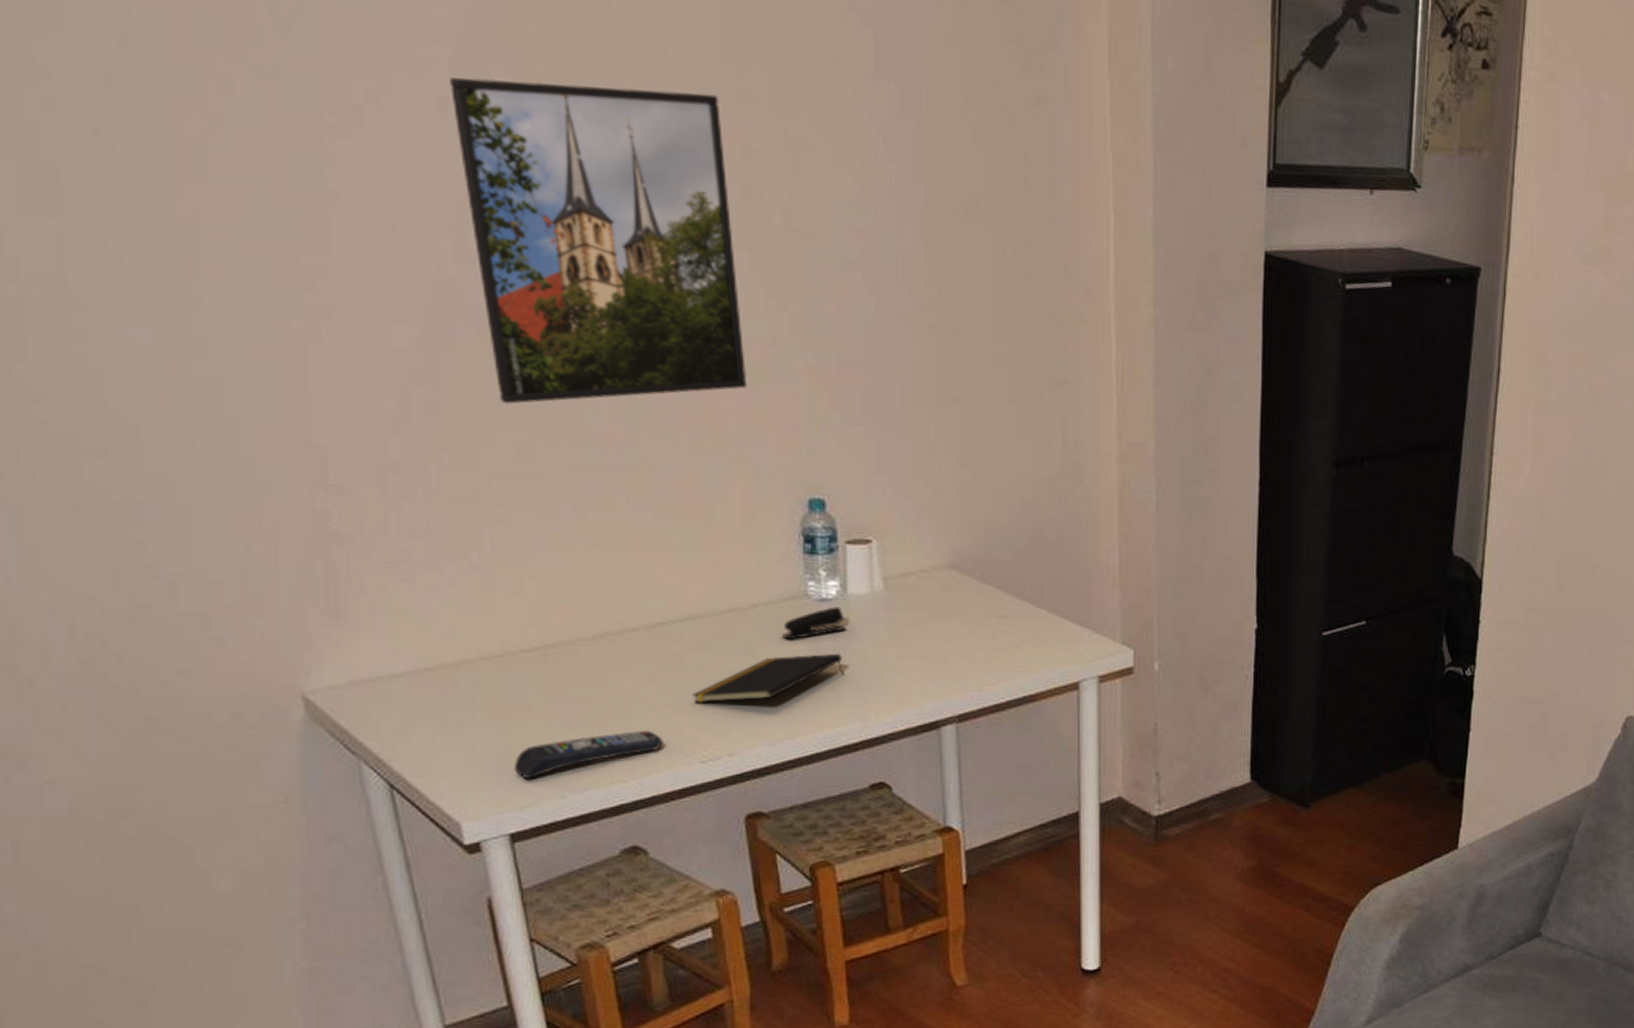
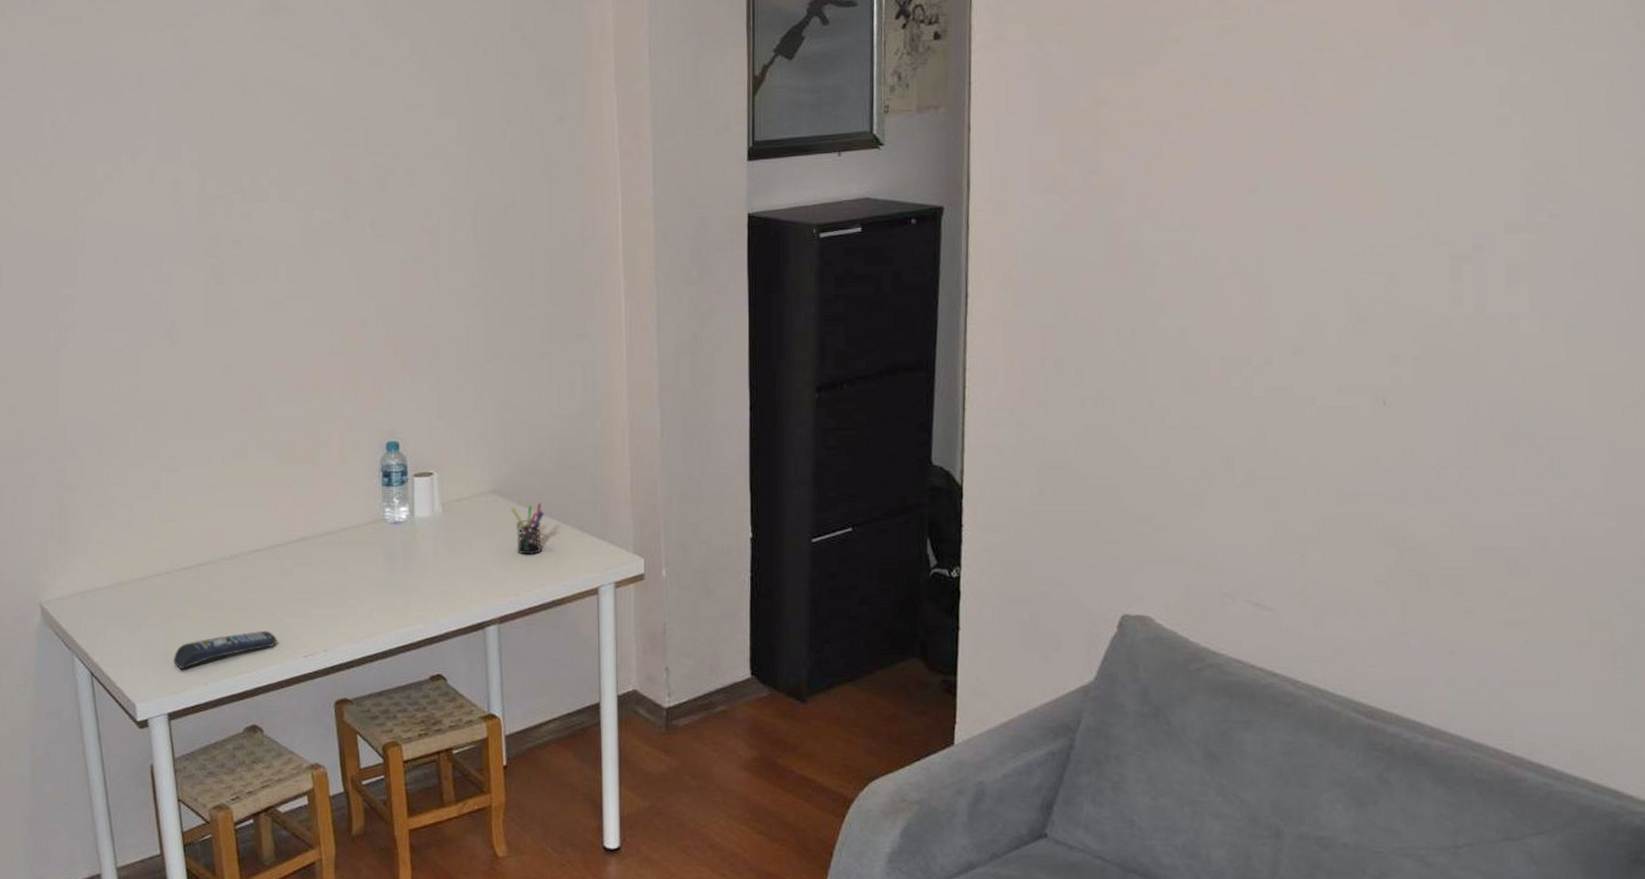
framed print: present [450,77,748,404] -> none [156,144,345,383]
notepad: present [692,653,845,703] -> none [299,566,412,608]
stapler: present [781,607,846,640] -> none [364,528,413,556]
pen holder: none [972,581,1015,643] -> present [510,503,545,555]

